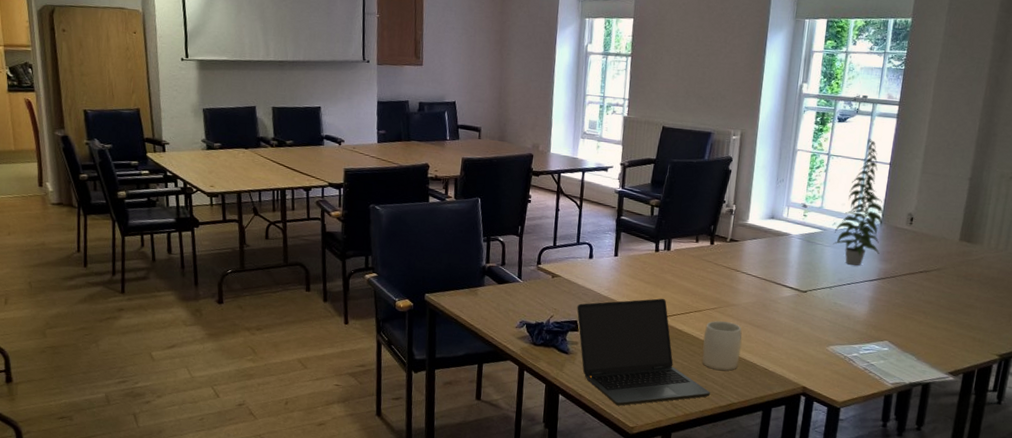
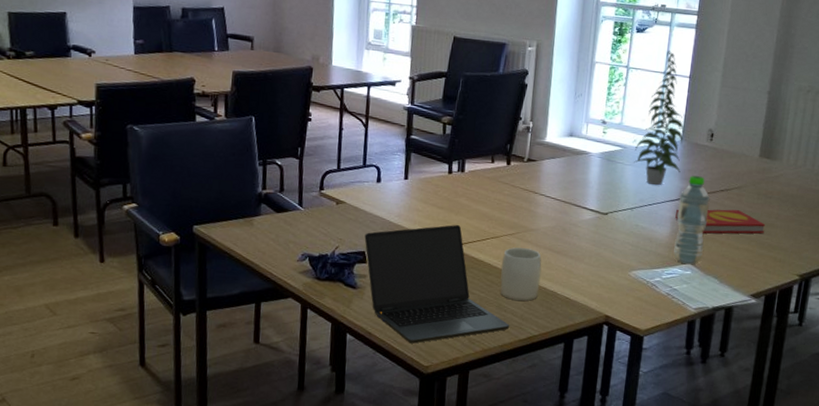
water bottle: none [870,257,909,341] -> present [673,175,710,264]
book: none [873,288,965,314] -> present [675,209,766,234]

